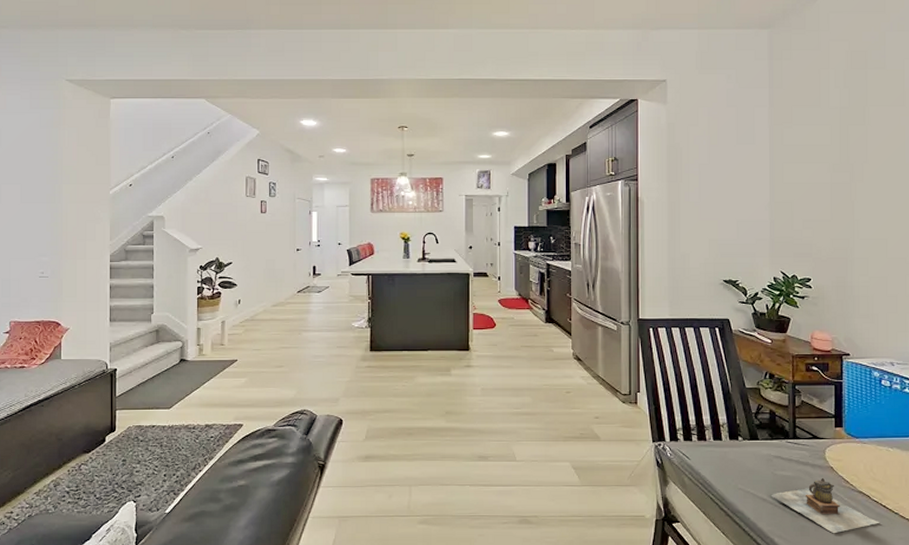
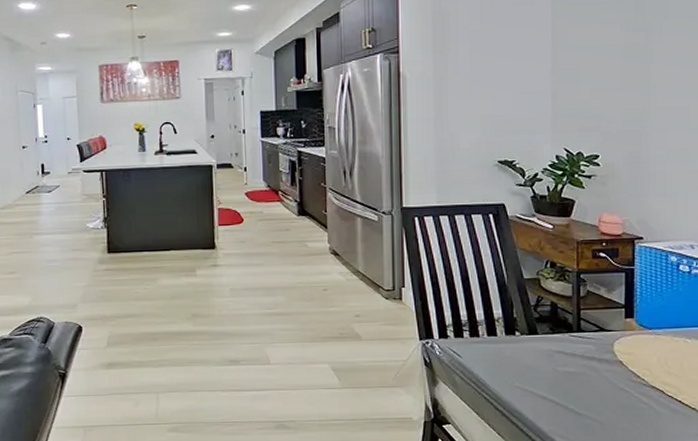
teapot: present [772,477,879,534] -> none [553,372,674,432]

